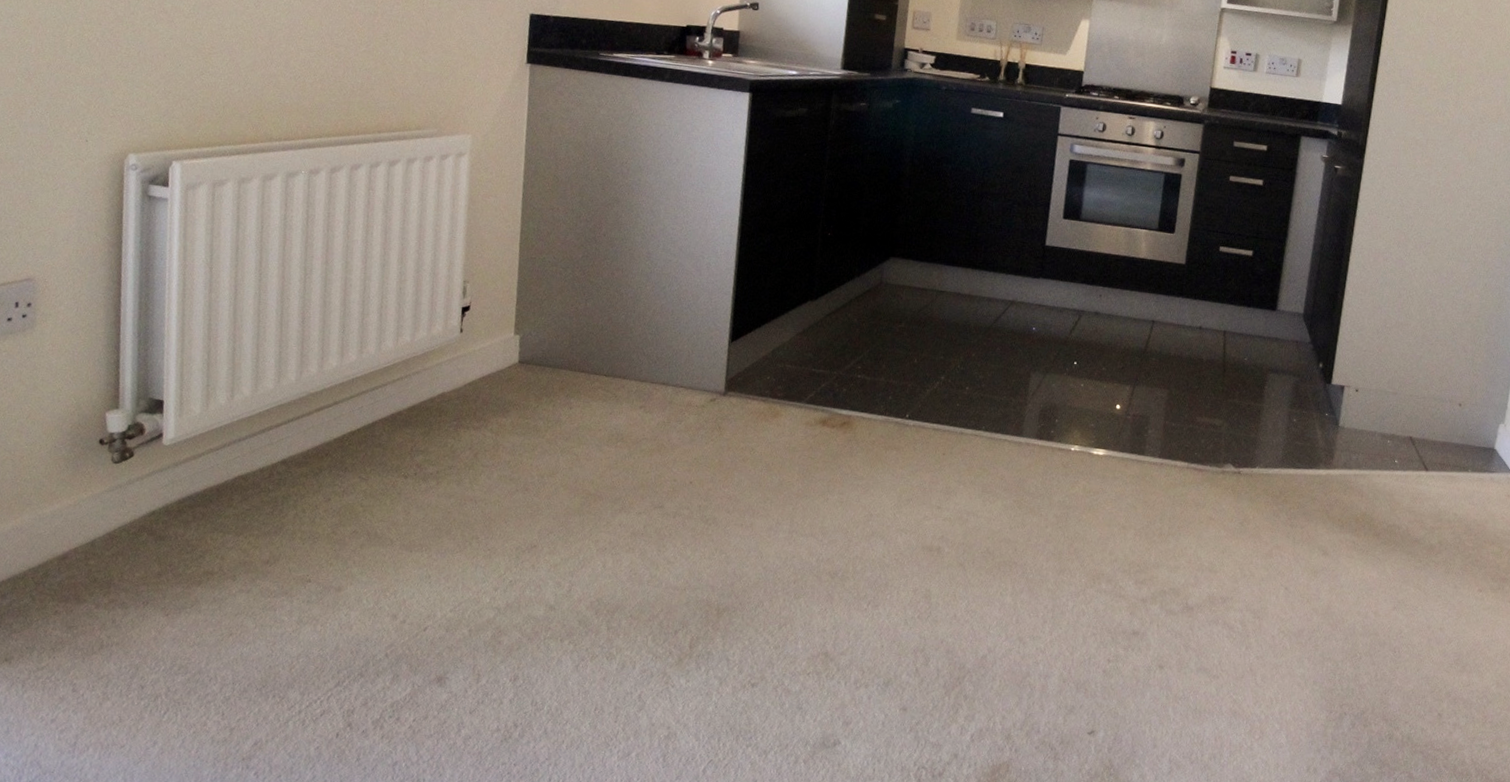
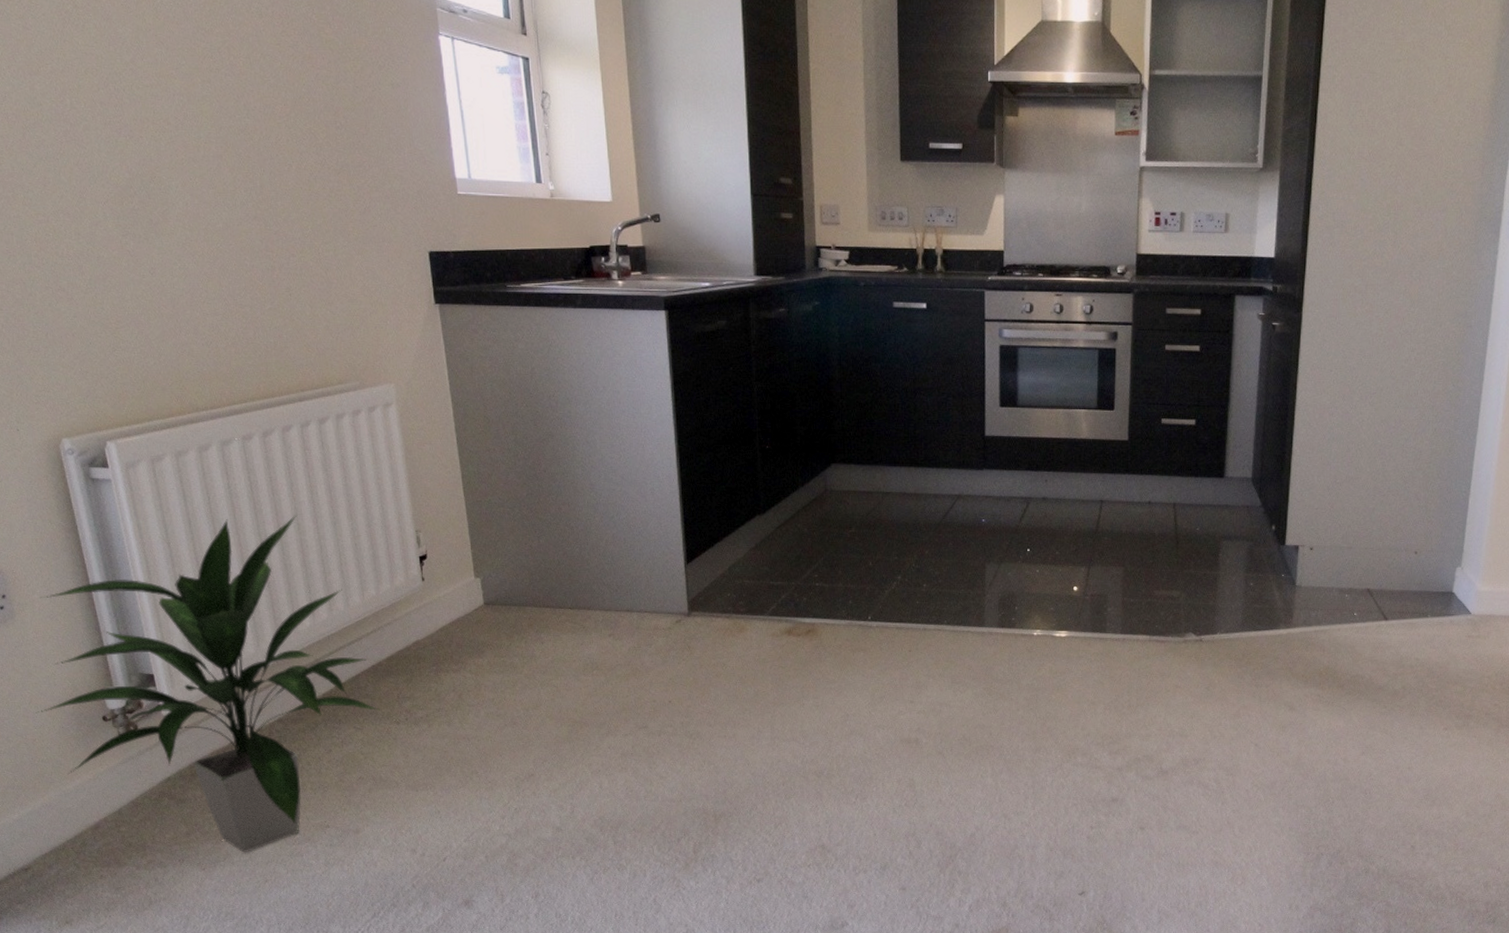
indoor plant: none [31,250,390,602] -> present [35,515,380,853]

